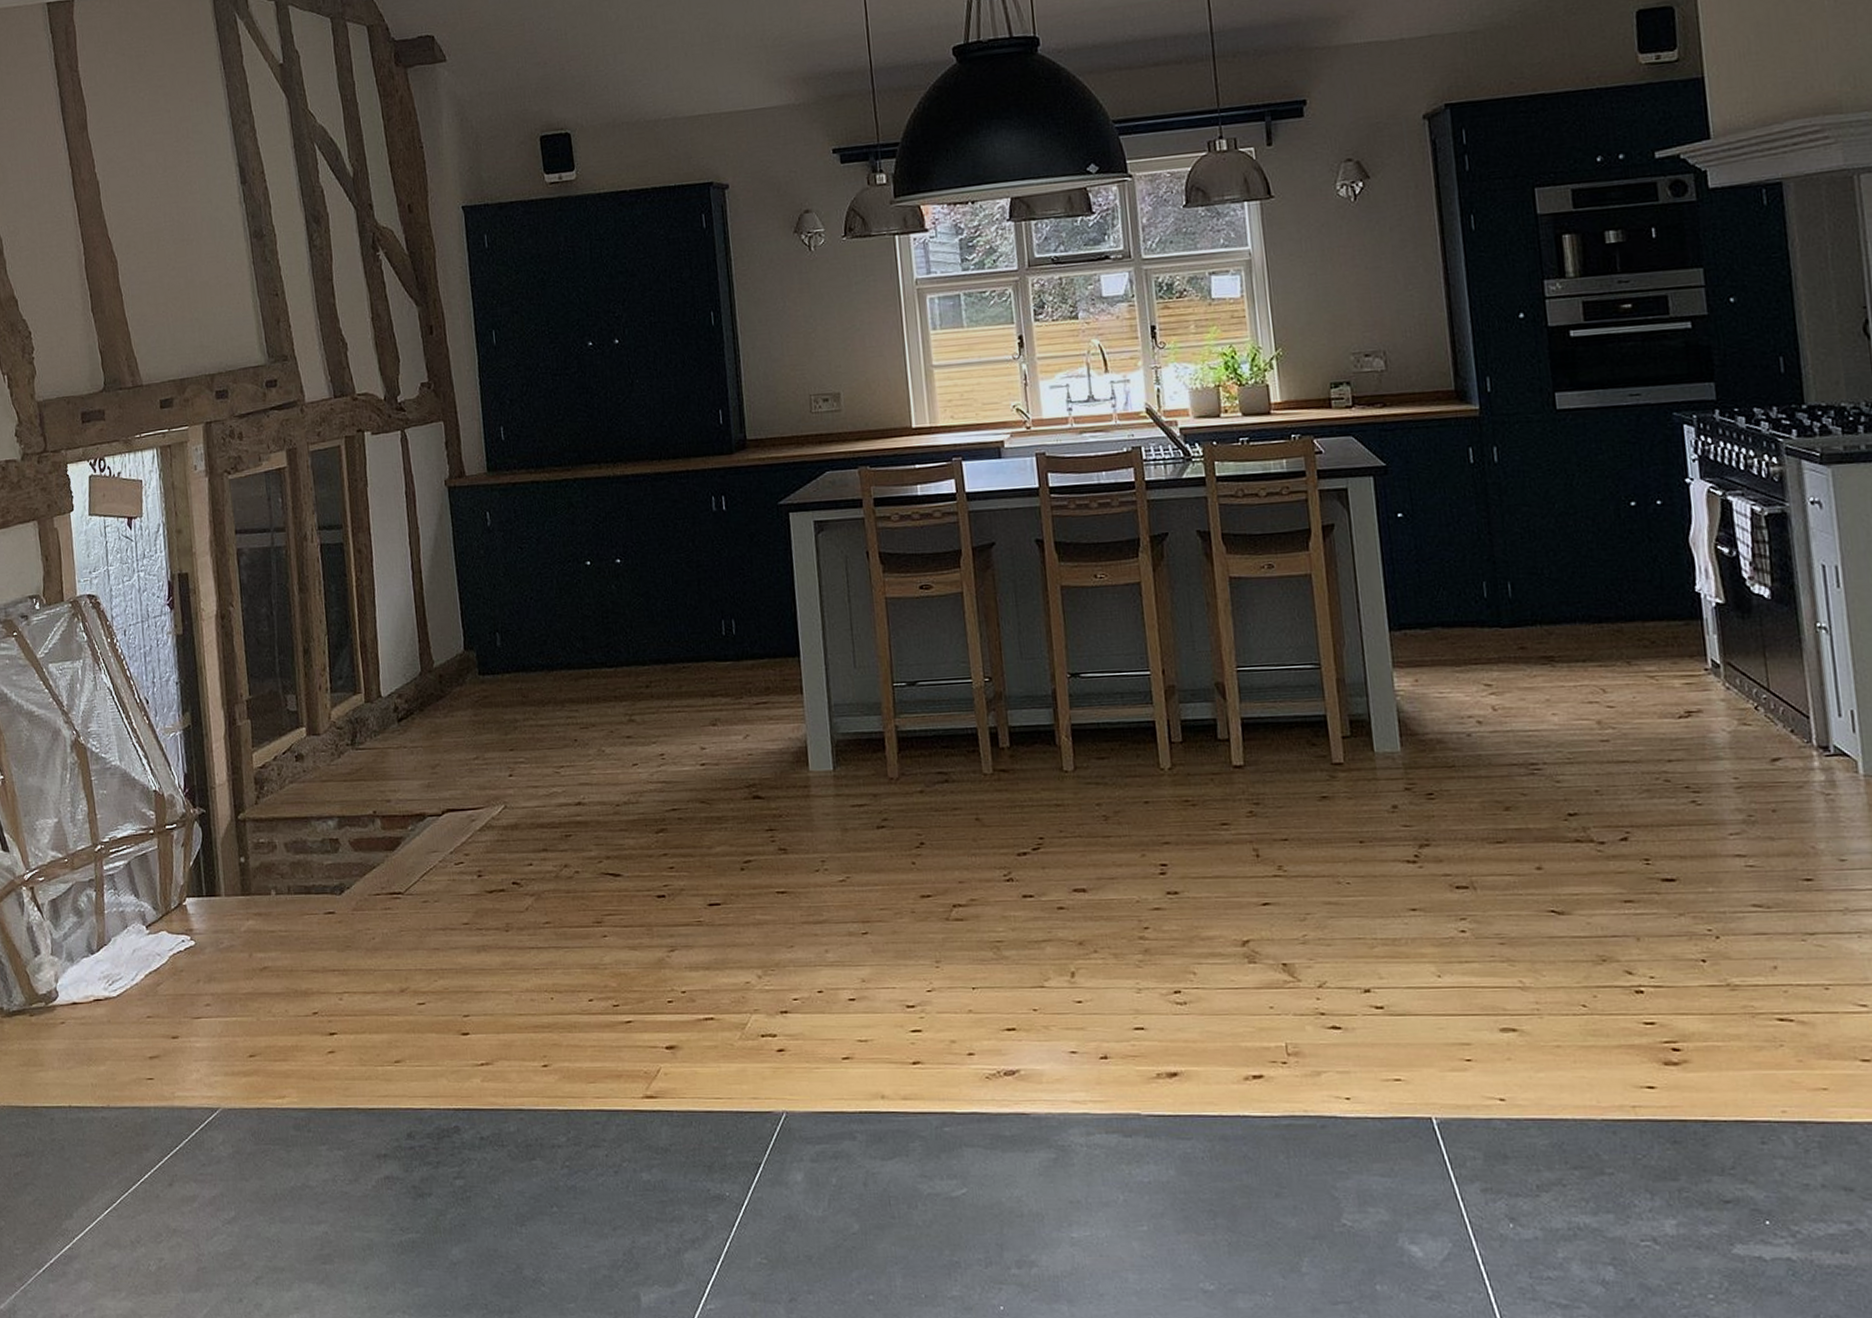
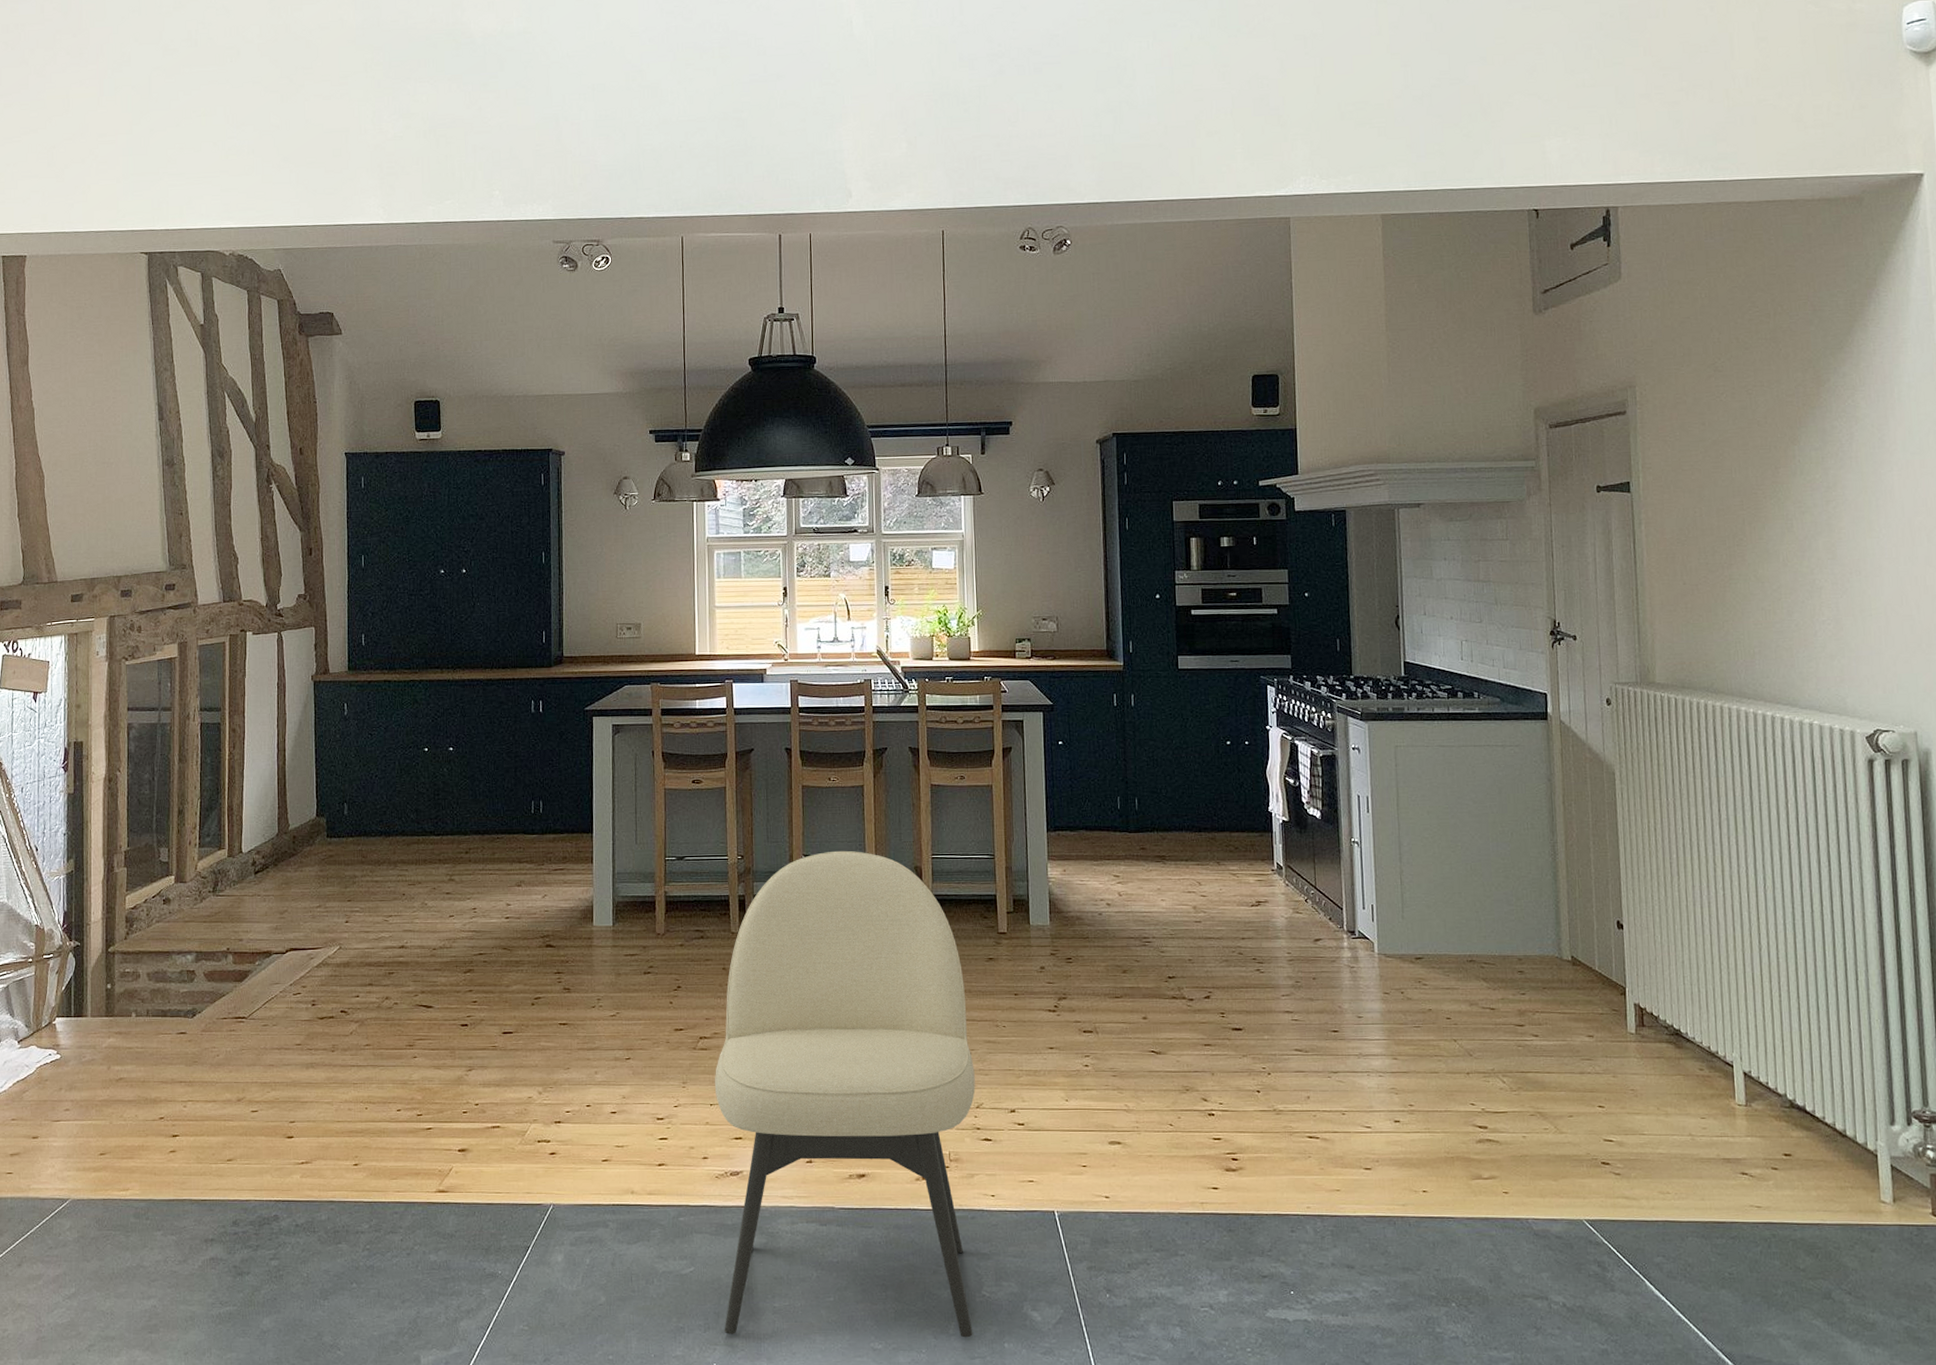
chair: none [975,665,1333,1278] -> present [714,850,975,1338]

